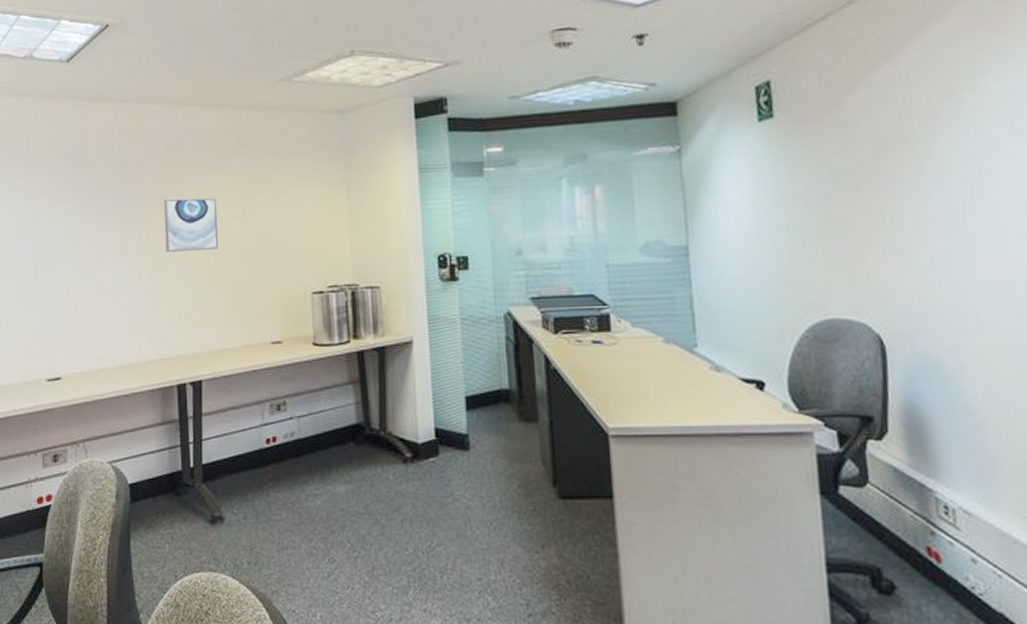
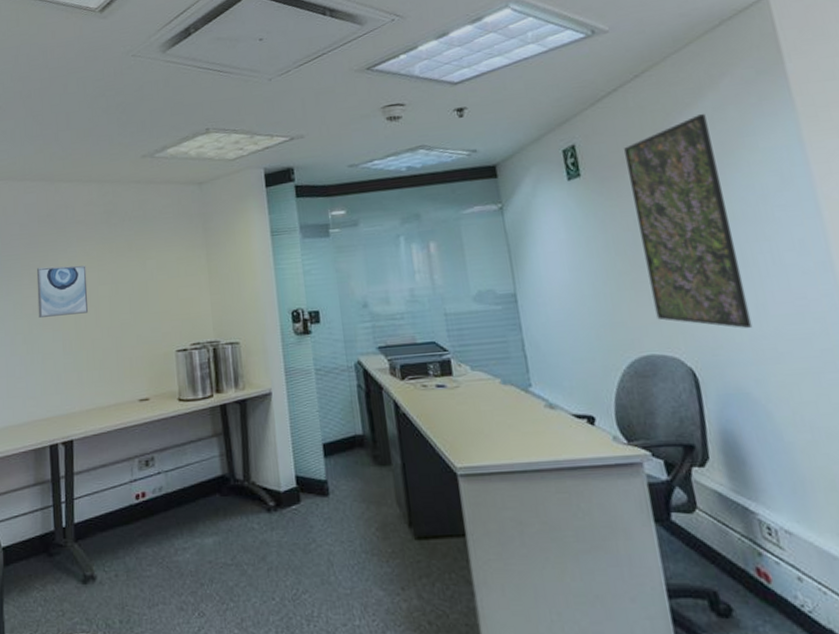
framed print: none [827,49,955,294] -> present [624,114,753,328]

